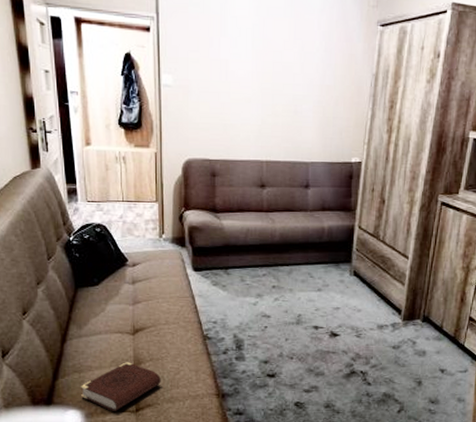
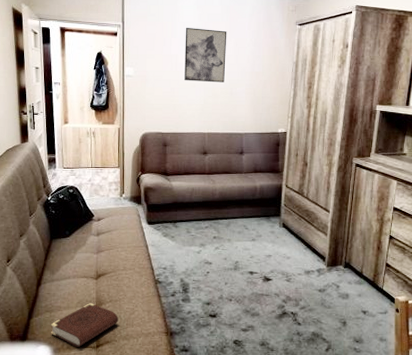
wall art: none [237,24,291,98] -> present [184,28,227,83]

